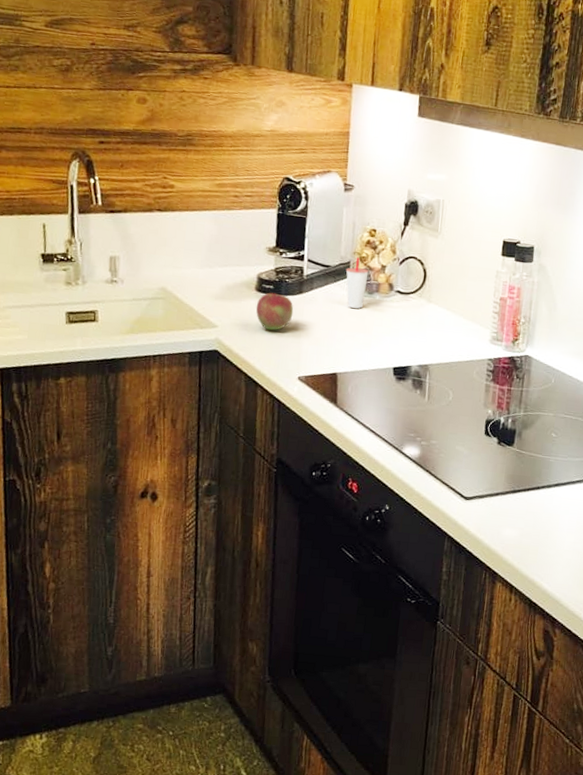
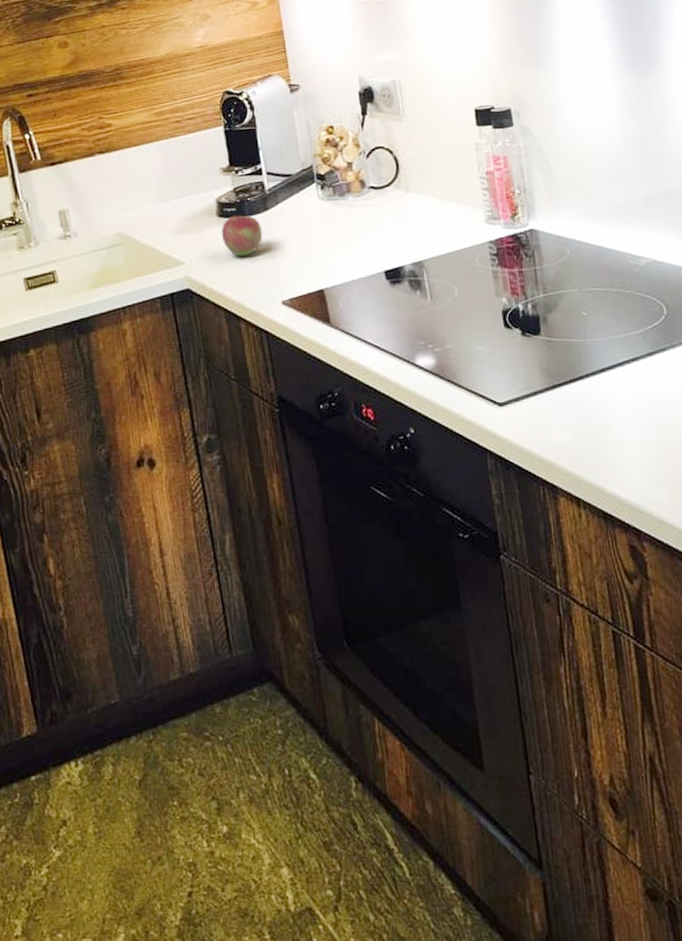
cup: present [345,257,369,309] -> none [309,159,337,216]

